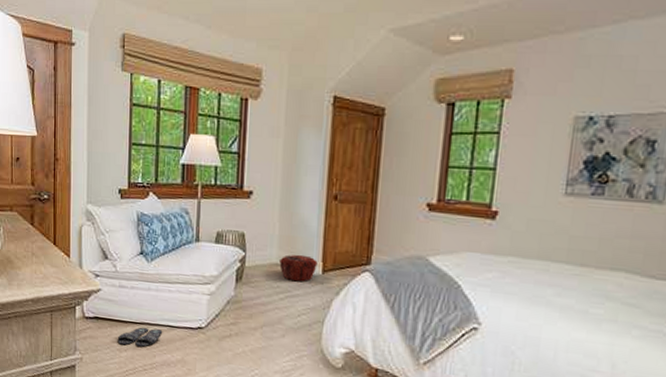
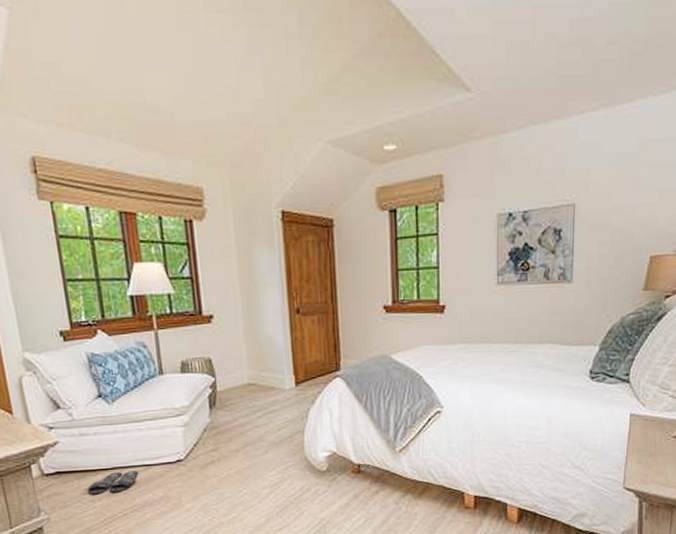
woven basket: present [279,254,318,282] -> none [251,371,290,398]

